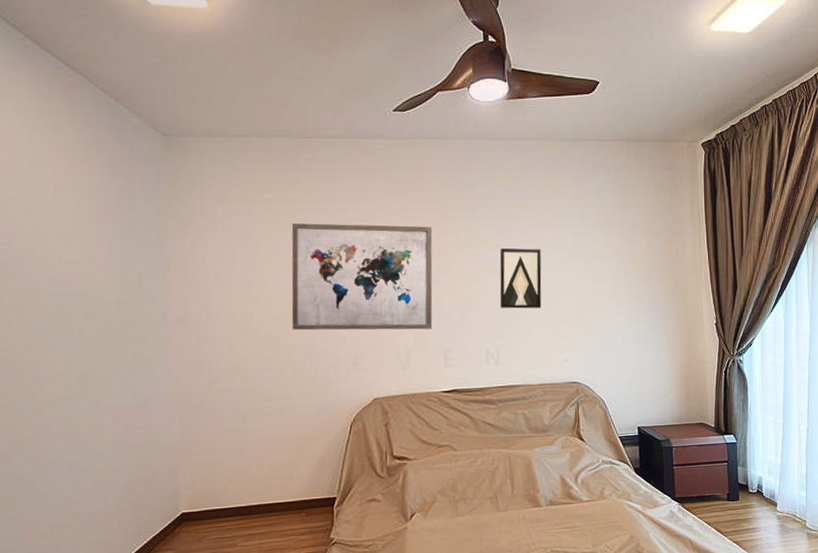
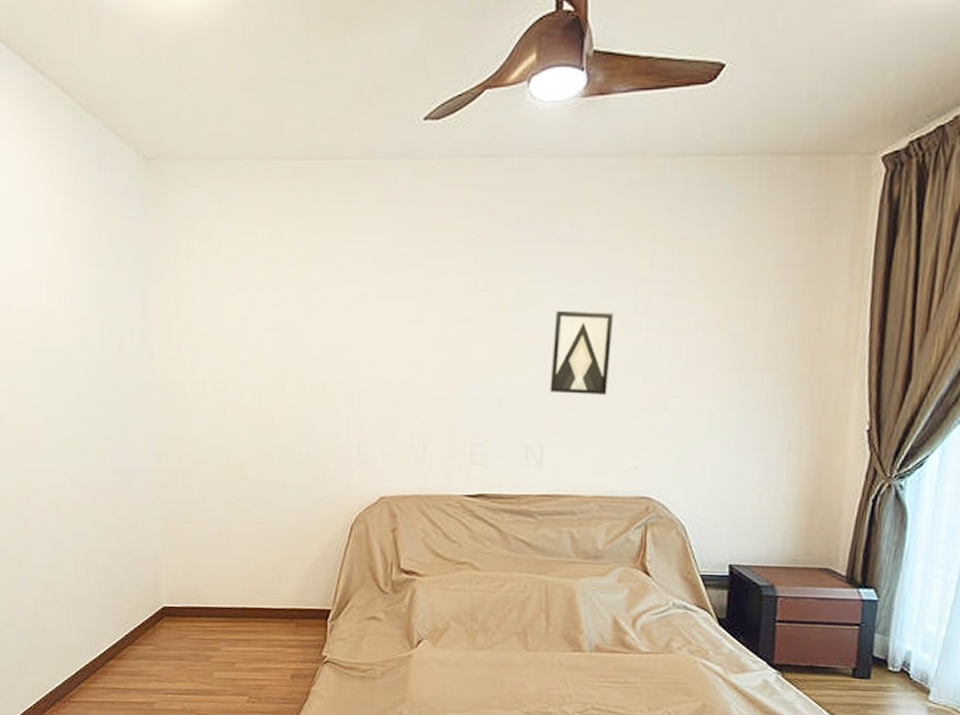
wall art: present [291,223,433,331] -> none [287,272,466,415]

